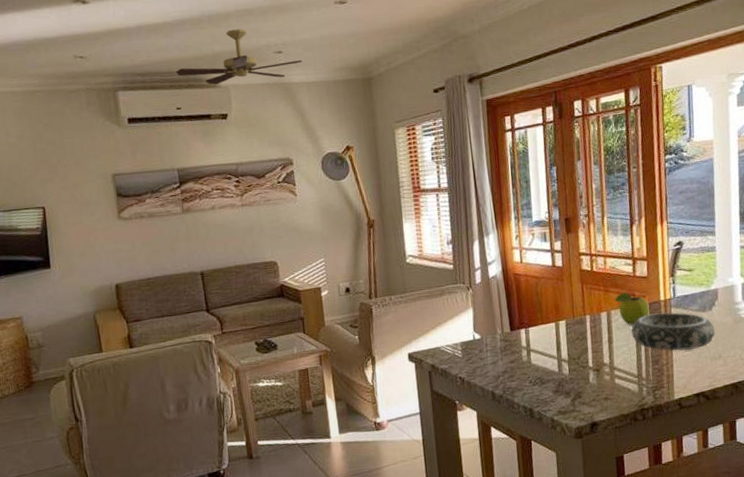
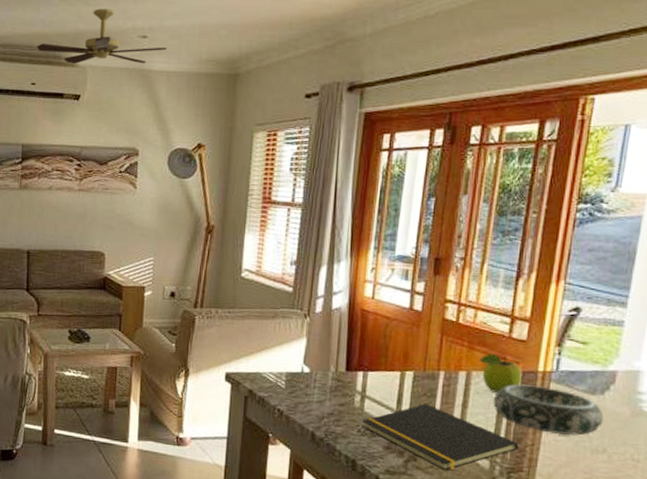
notepad: none [531,346,658,401] -> present [362,403,519,471]

